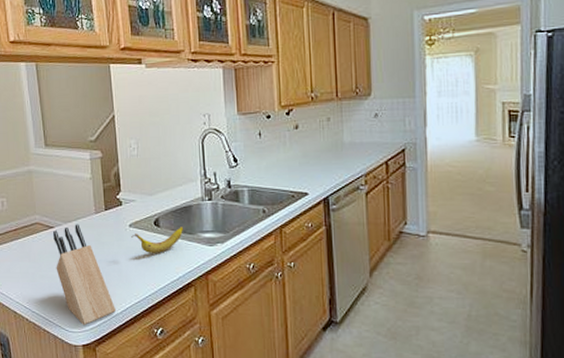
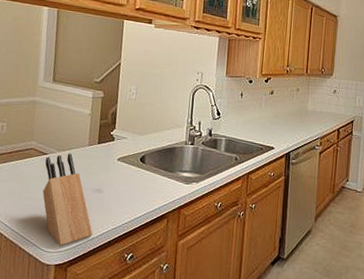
fruit: present [131,227,184,253] -> none [118,165,166,186]

